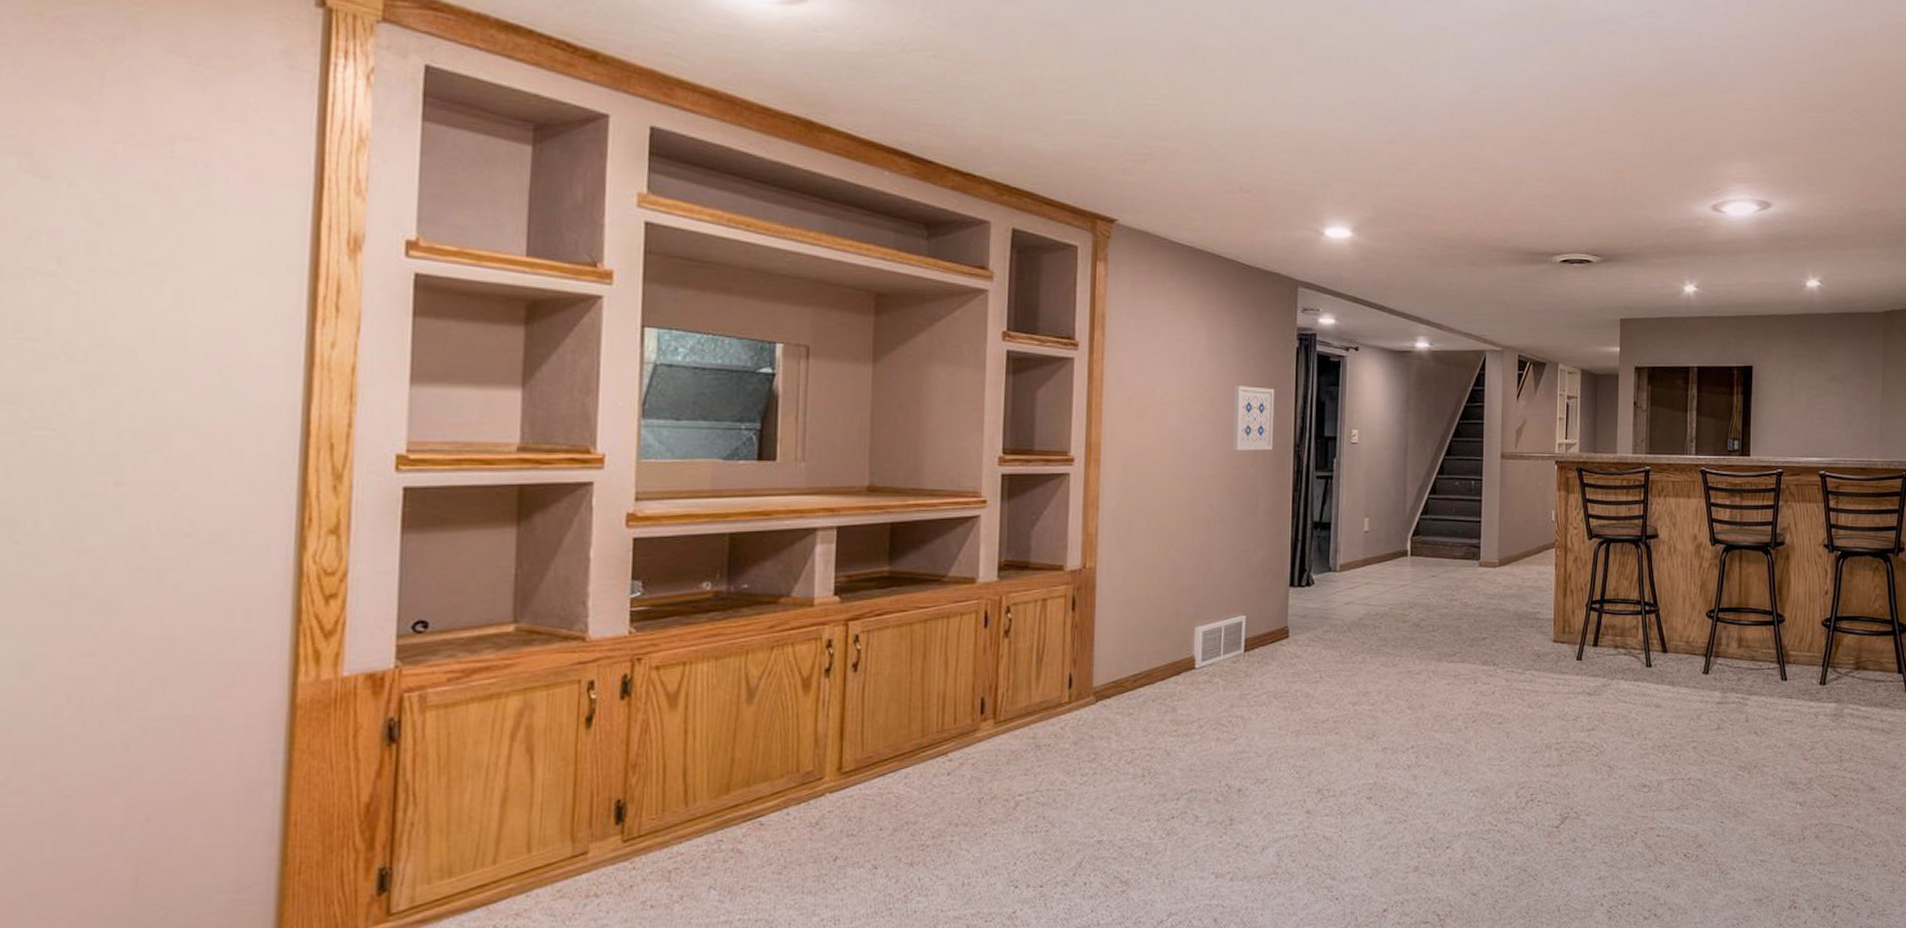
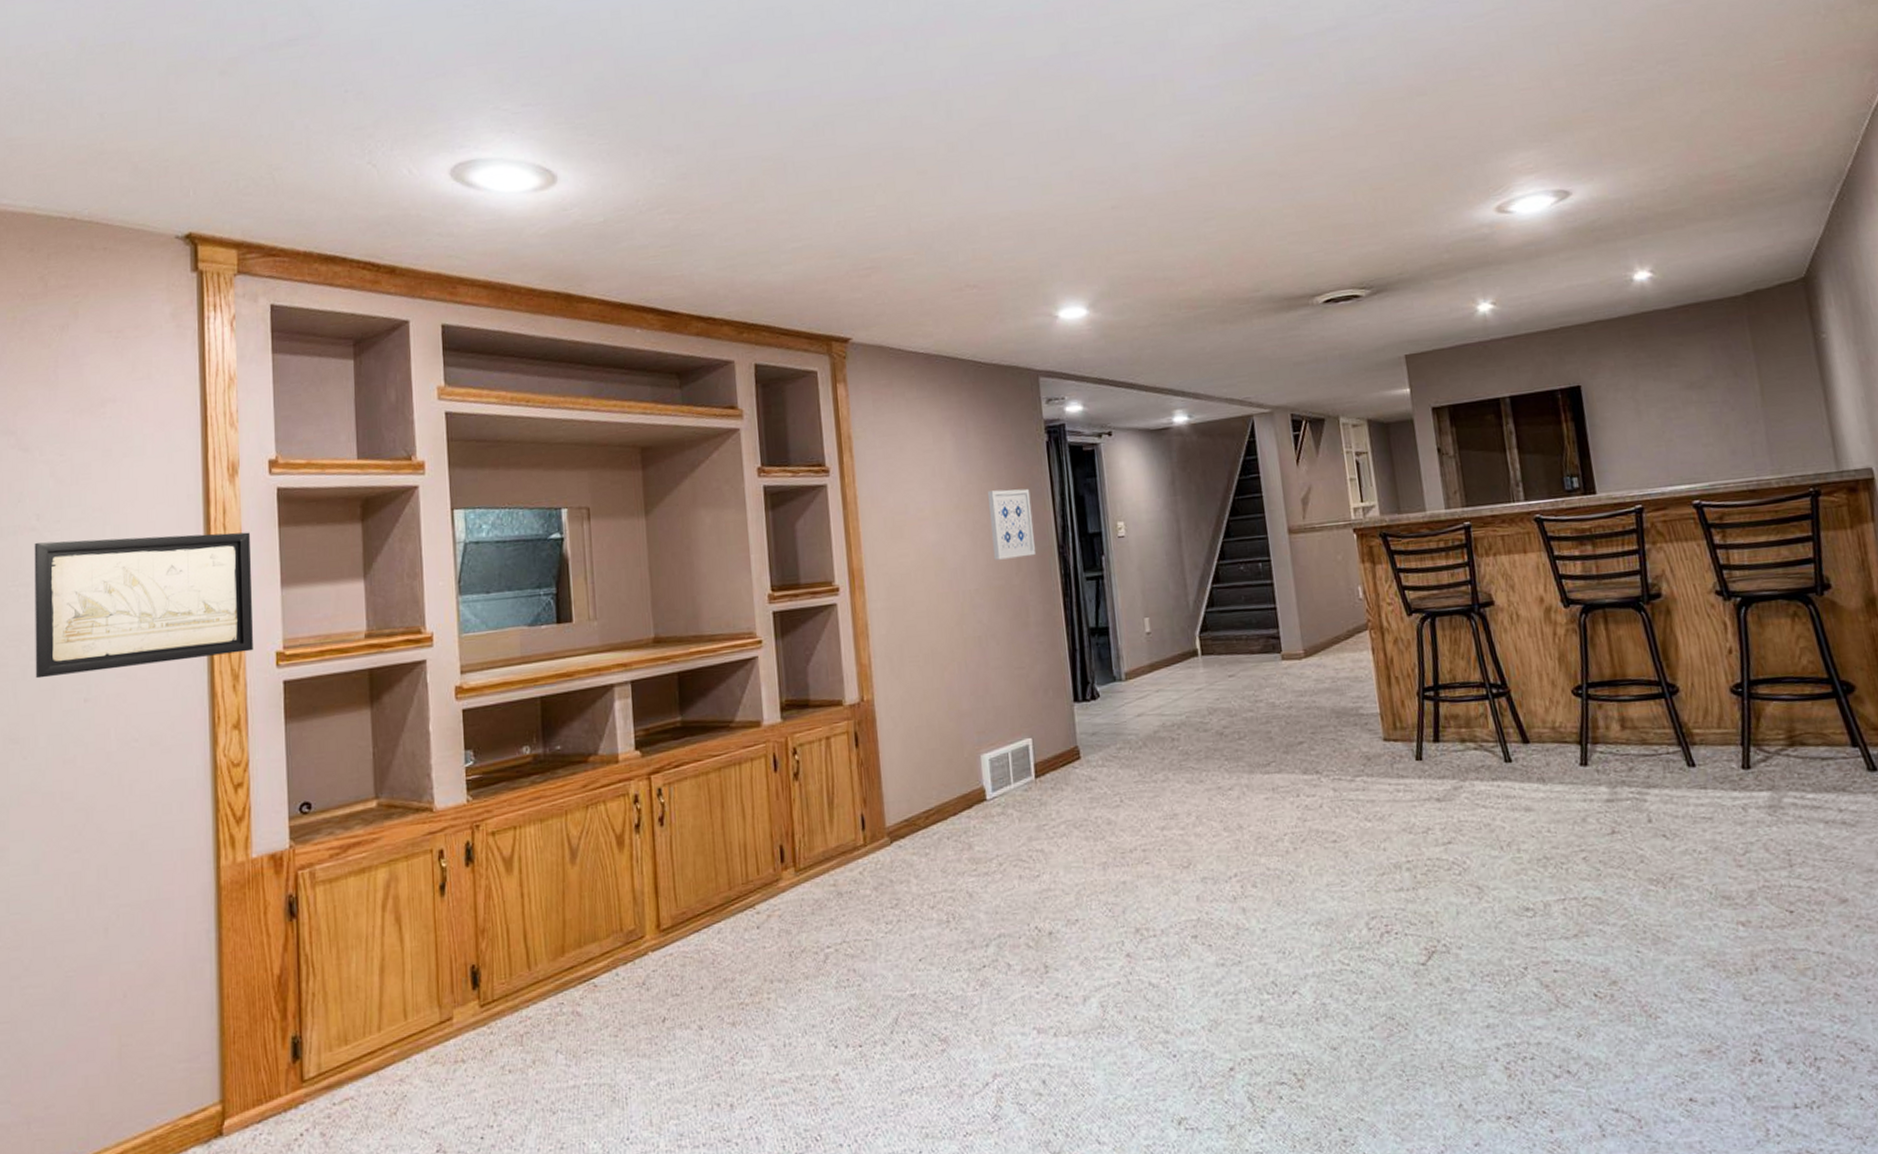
wall art: none [41,290,372,452] -> present [34,532,253,679]

